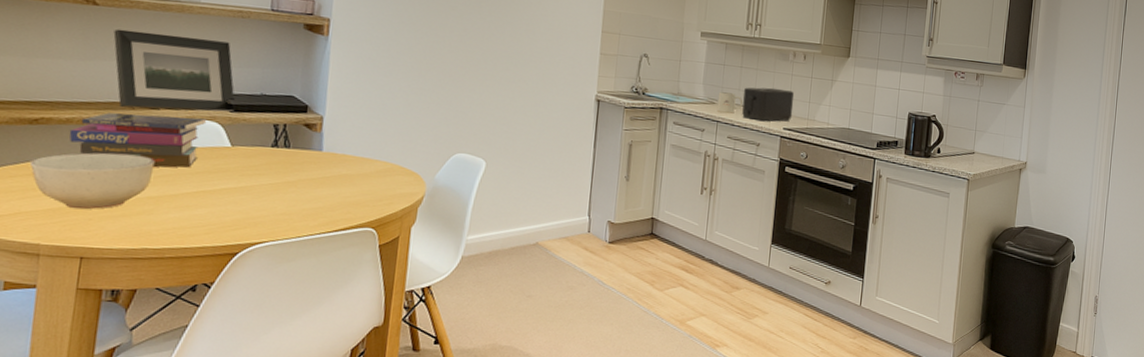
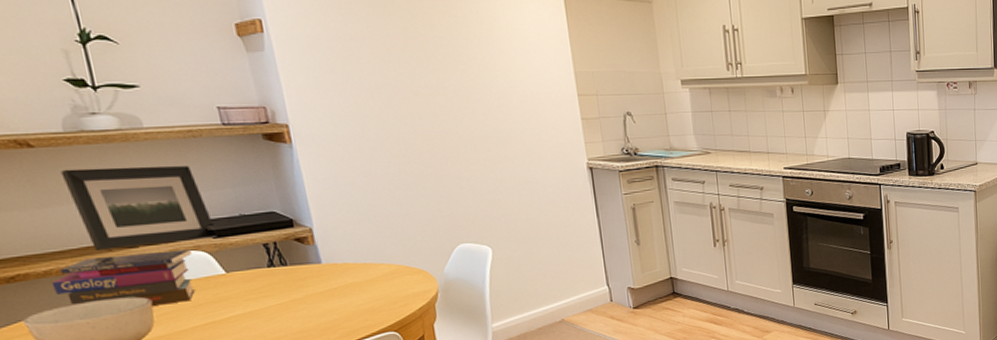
mug: present [717,92,743,114] -> none [711,139,739,162]
toaster: present [742,87,794,122] -> none [736,127,791,165]

